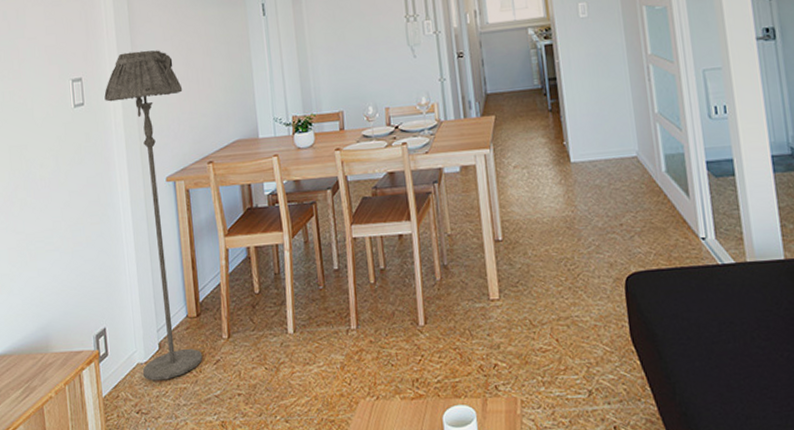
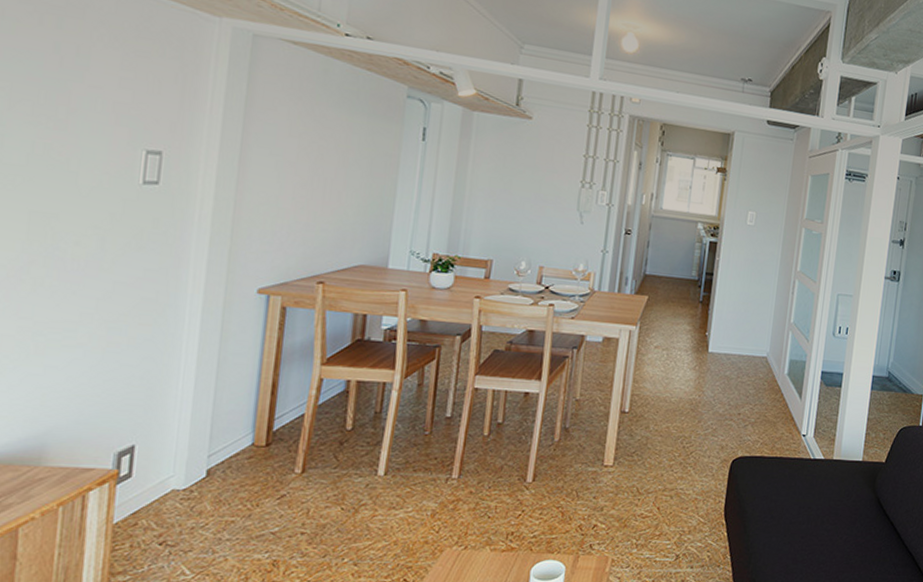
floor lamp: present [104,50,203,381] -> none [176,136,302,511]

